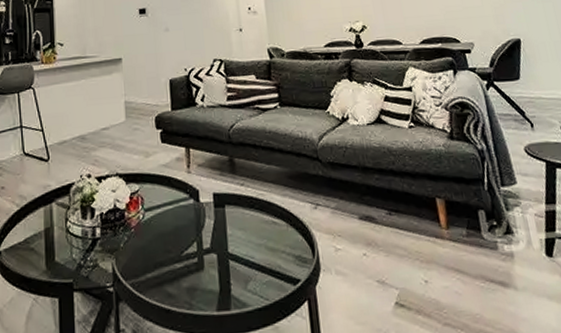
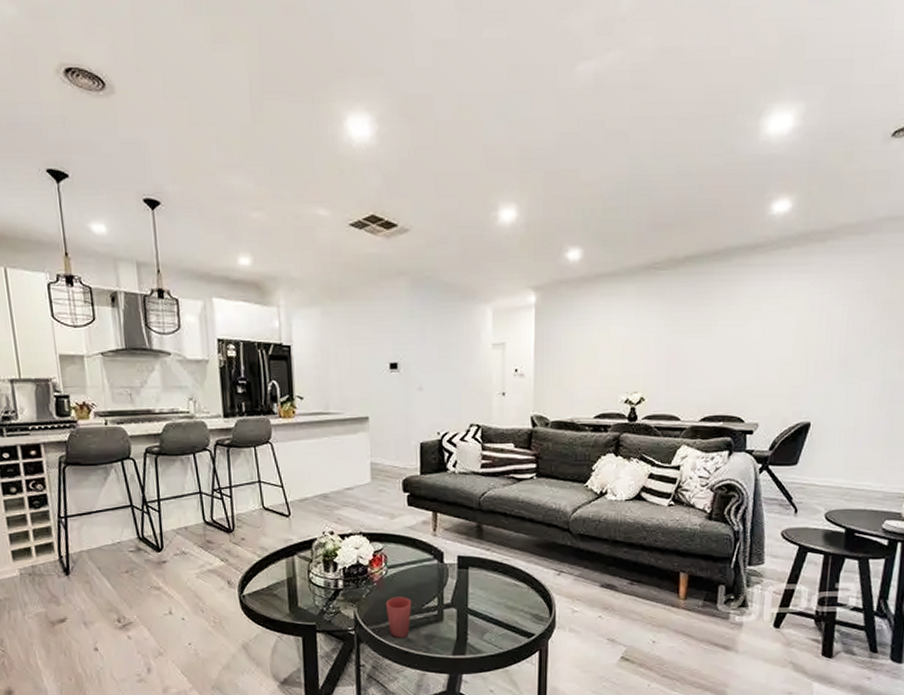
cup: none [144,243,171,295] -> present [385,596,412,639]

